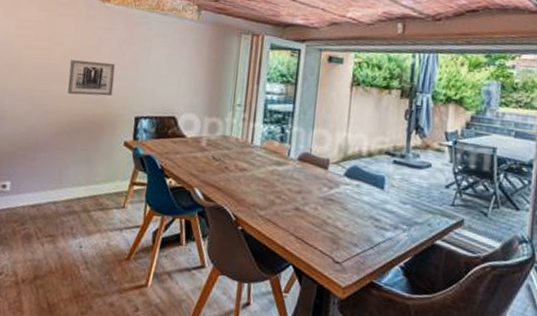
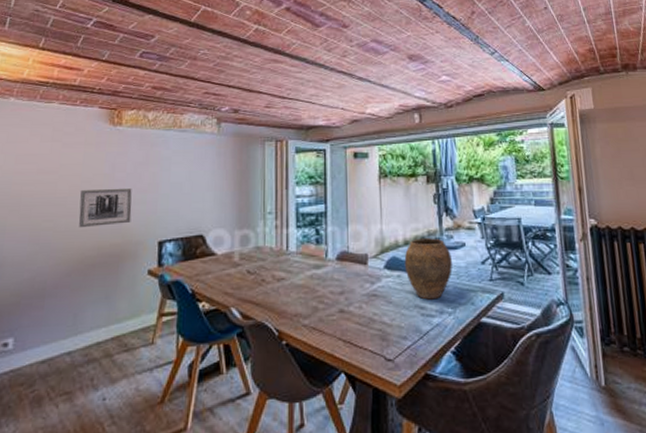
vase: none [364,152,415,215] -> present [404,238,452,300]

